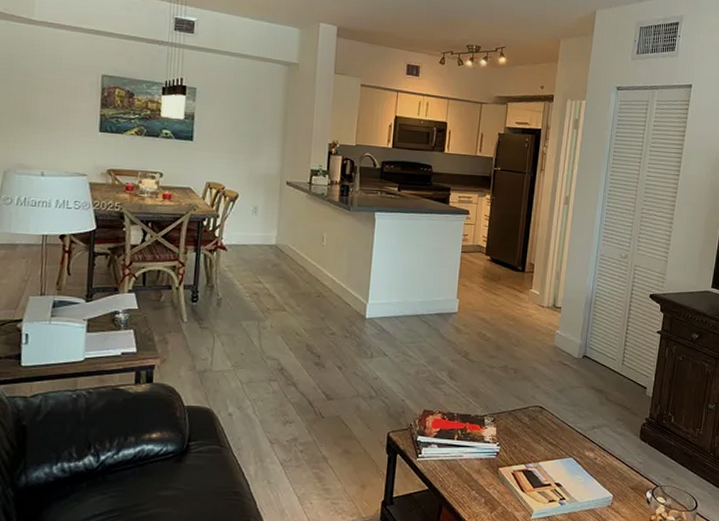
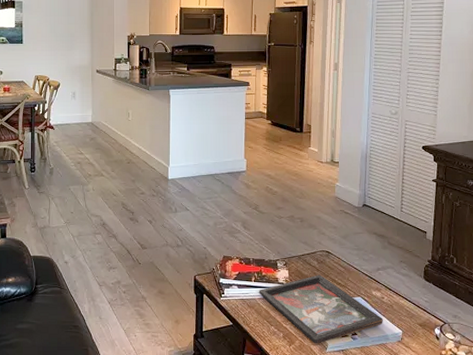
decorative tray: none [461,432,594,510] -> present [258,274,383,344]

